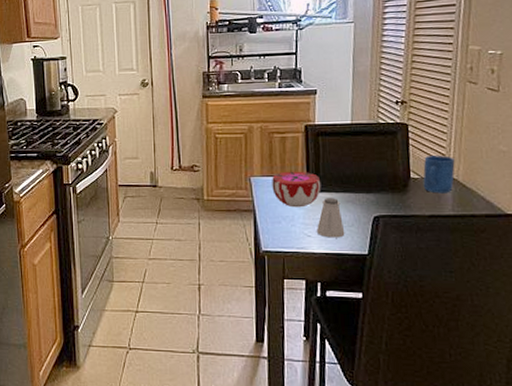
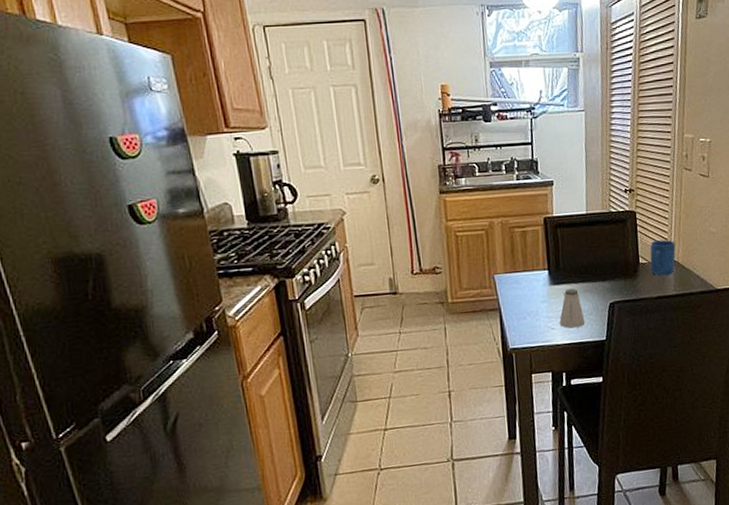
decorative bowl: present [272,171,321,208] -> none [515,264,562,302]

